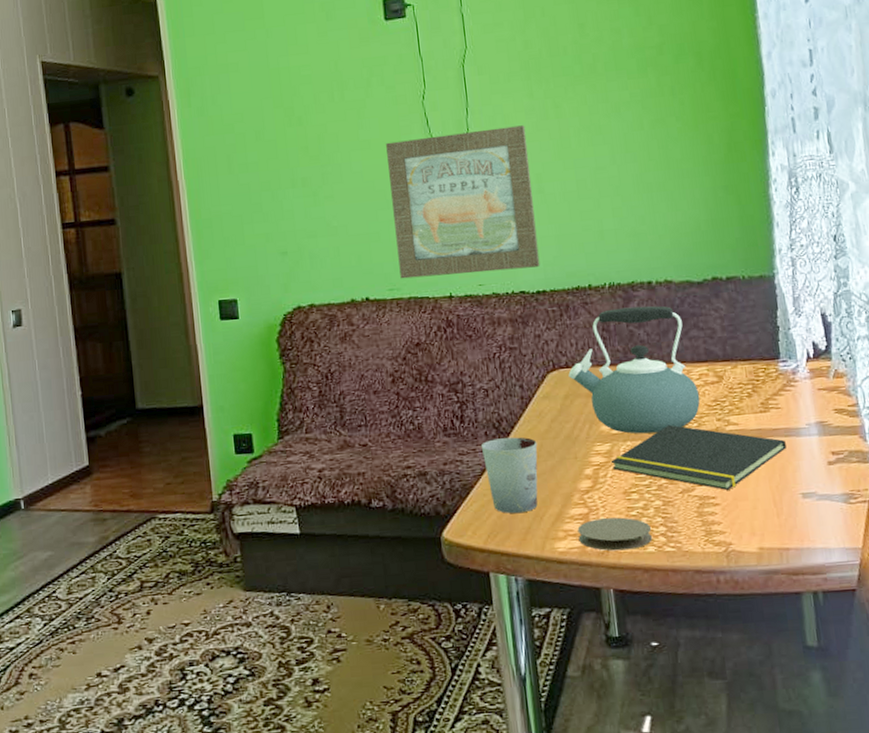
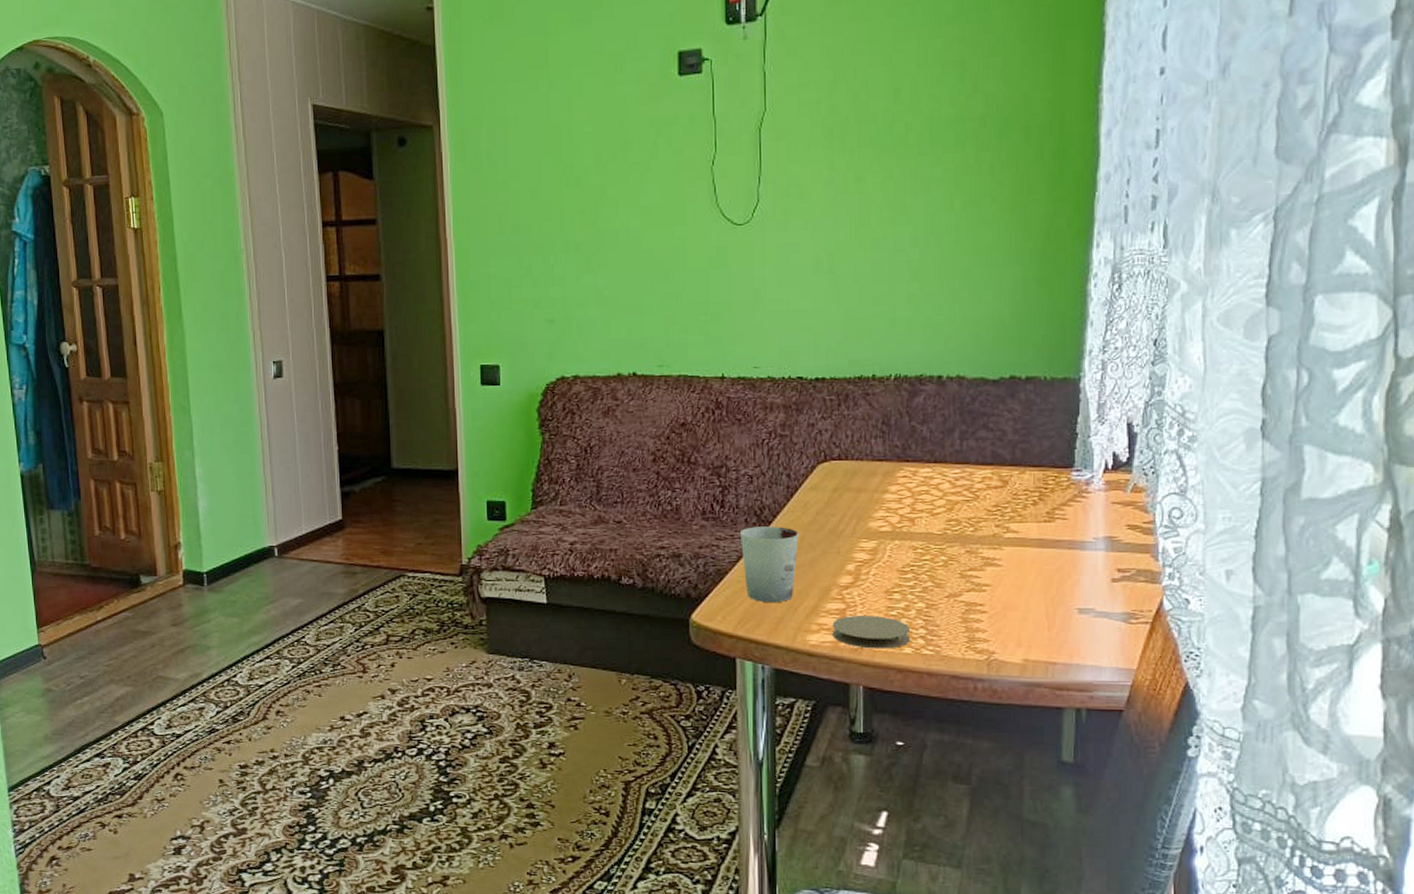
wall art: present [386,125,540,279] -> none [668,199,822,356]
kettle: present [568,306,700,434] -> none [840,401,980,534]
notepad: present [610,424,787,490] -> none [875,527,1068,598]

